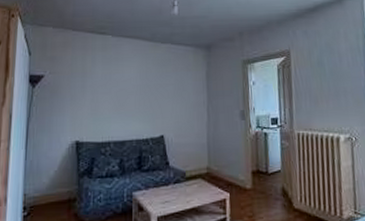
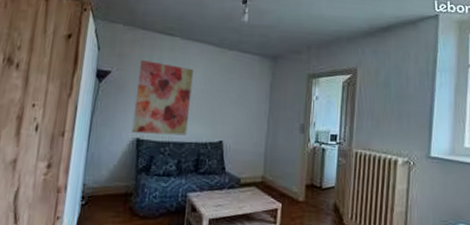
wall art: none [70,60,128,137] -> present [132,59,193,136]

